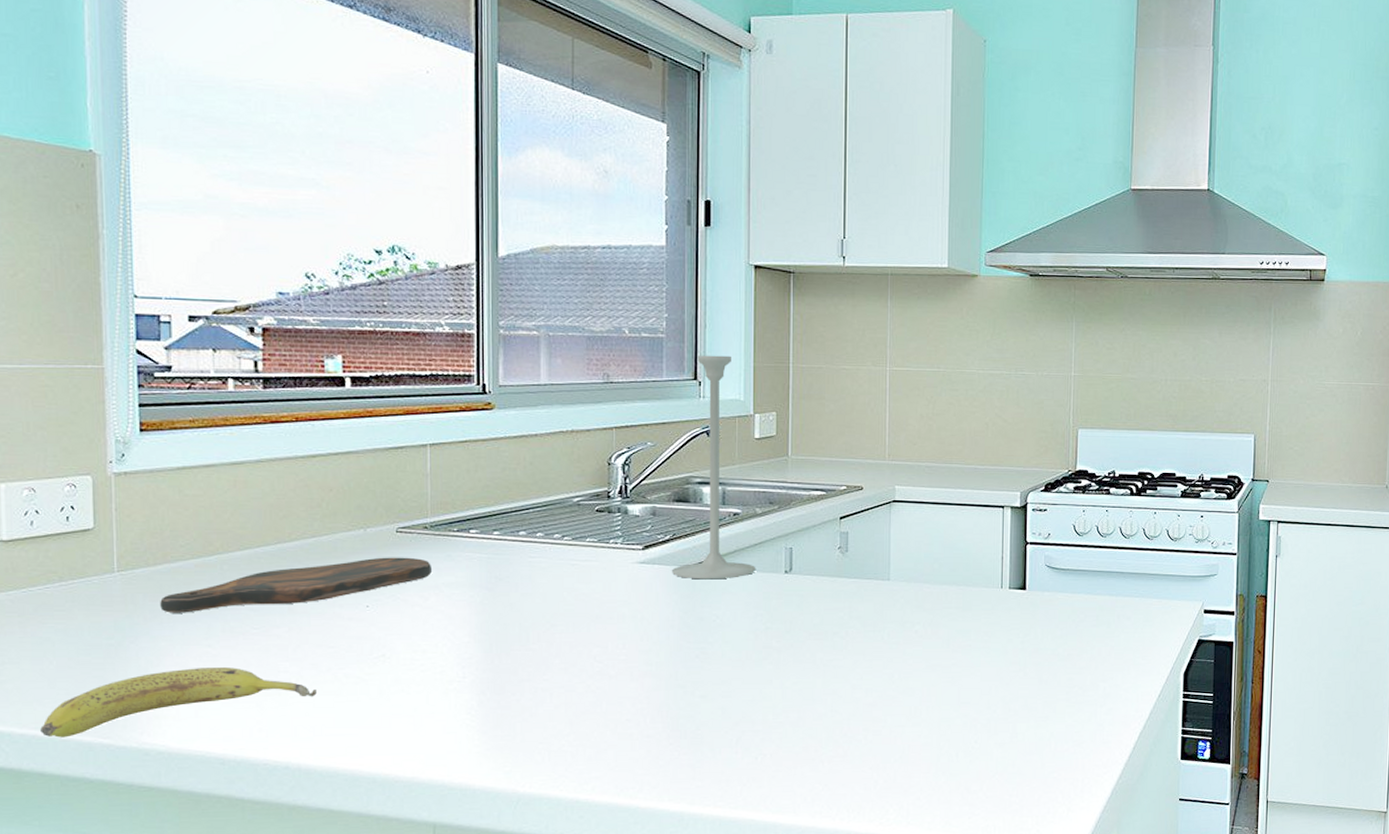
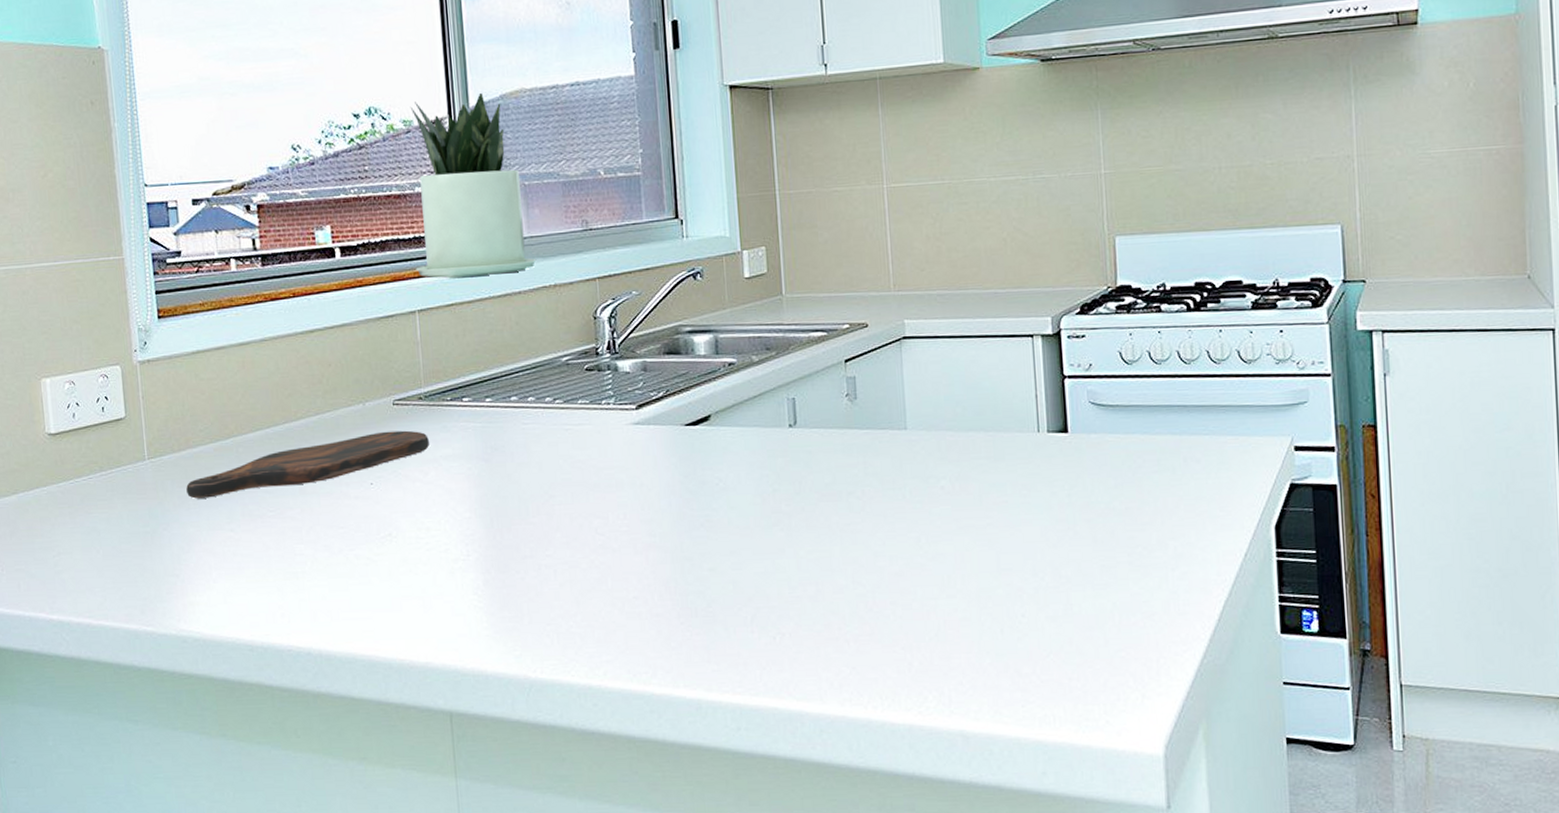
fruit: present [40,667,317,738] -> none [93,551,331,626]
planter: none [430,244,555,417] -> present [410,92,537,279]
candlestick: present [672,355,756,580] -> none [668,188,758,439]

